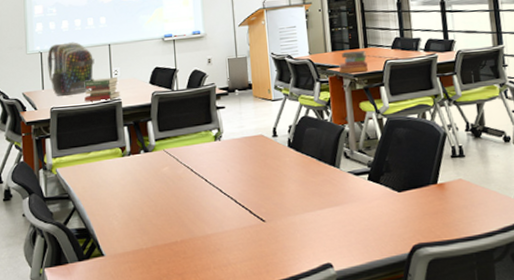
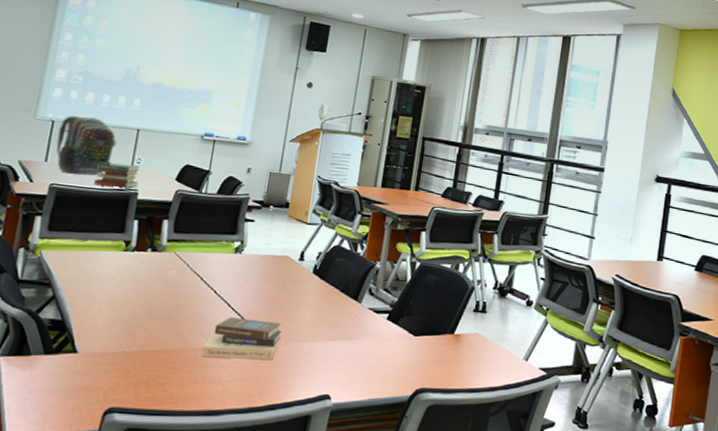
books: none [207,200,273,244] -> present [201,317,281,360]
books: present [339,50,368,74] -> none [384,190,416,214]

